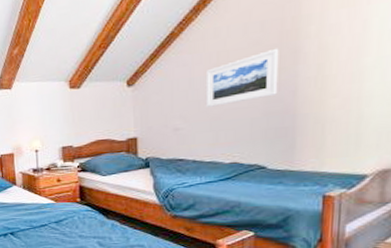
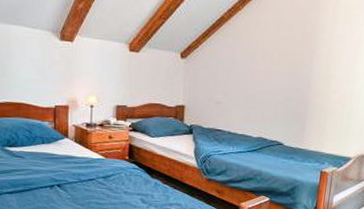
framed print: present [207,48,279,107] -> none [243,46,301,88]

